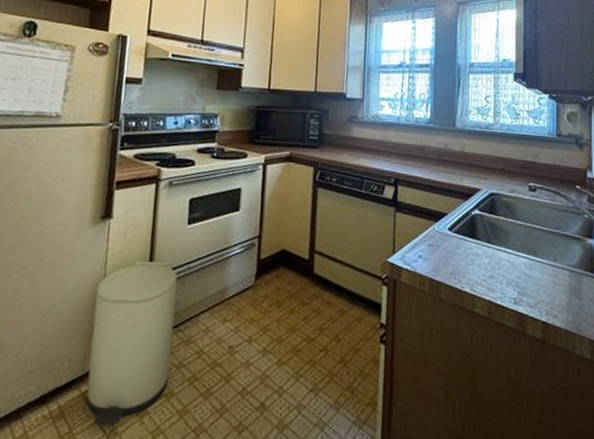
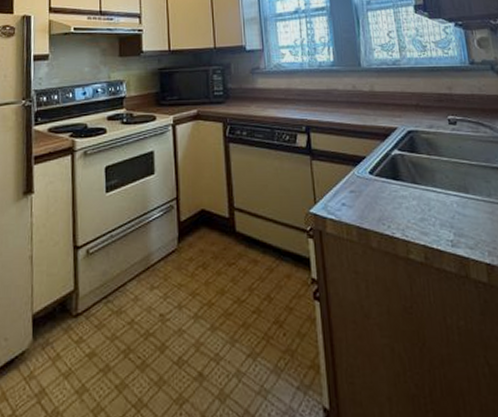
pedal bin: present [87,261,178,426] -> none [25,231,104,405]

